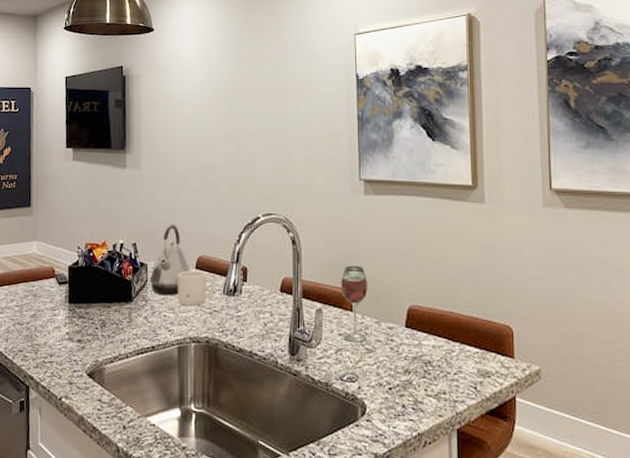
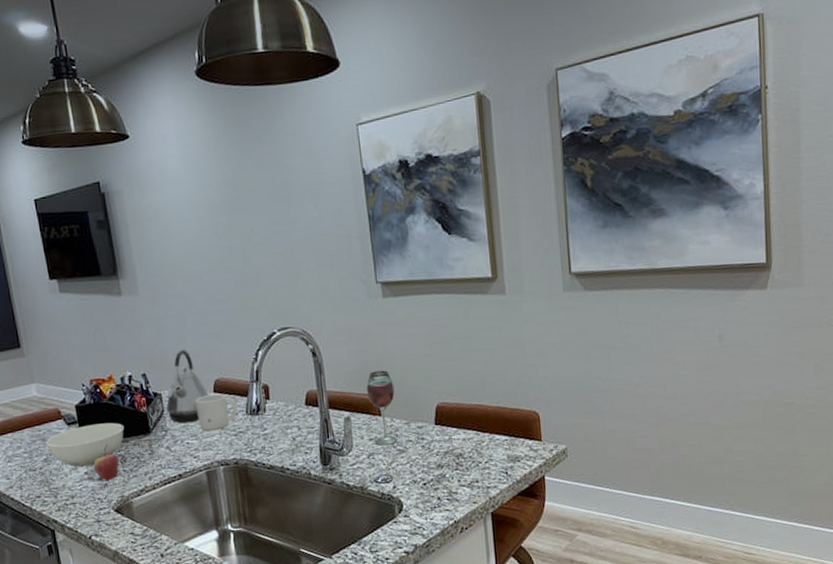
bowl: none [36,286,109,327] -> present [45,422,125,467]
fruit: none [75,306,99,344] -> present [93,443,119,481]

